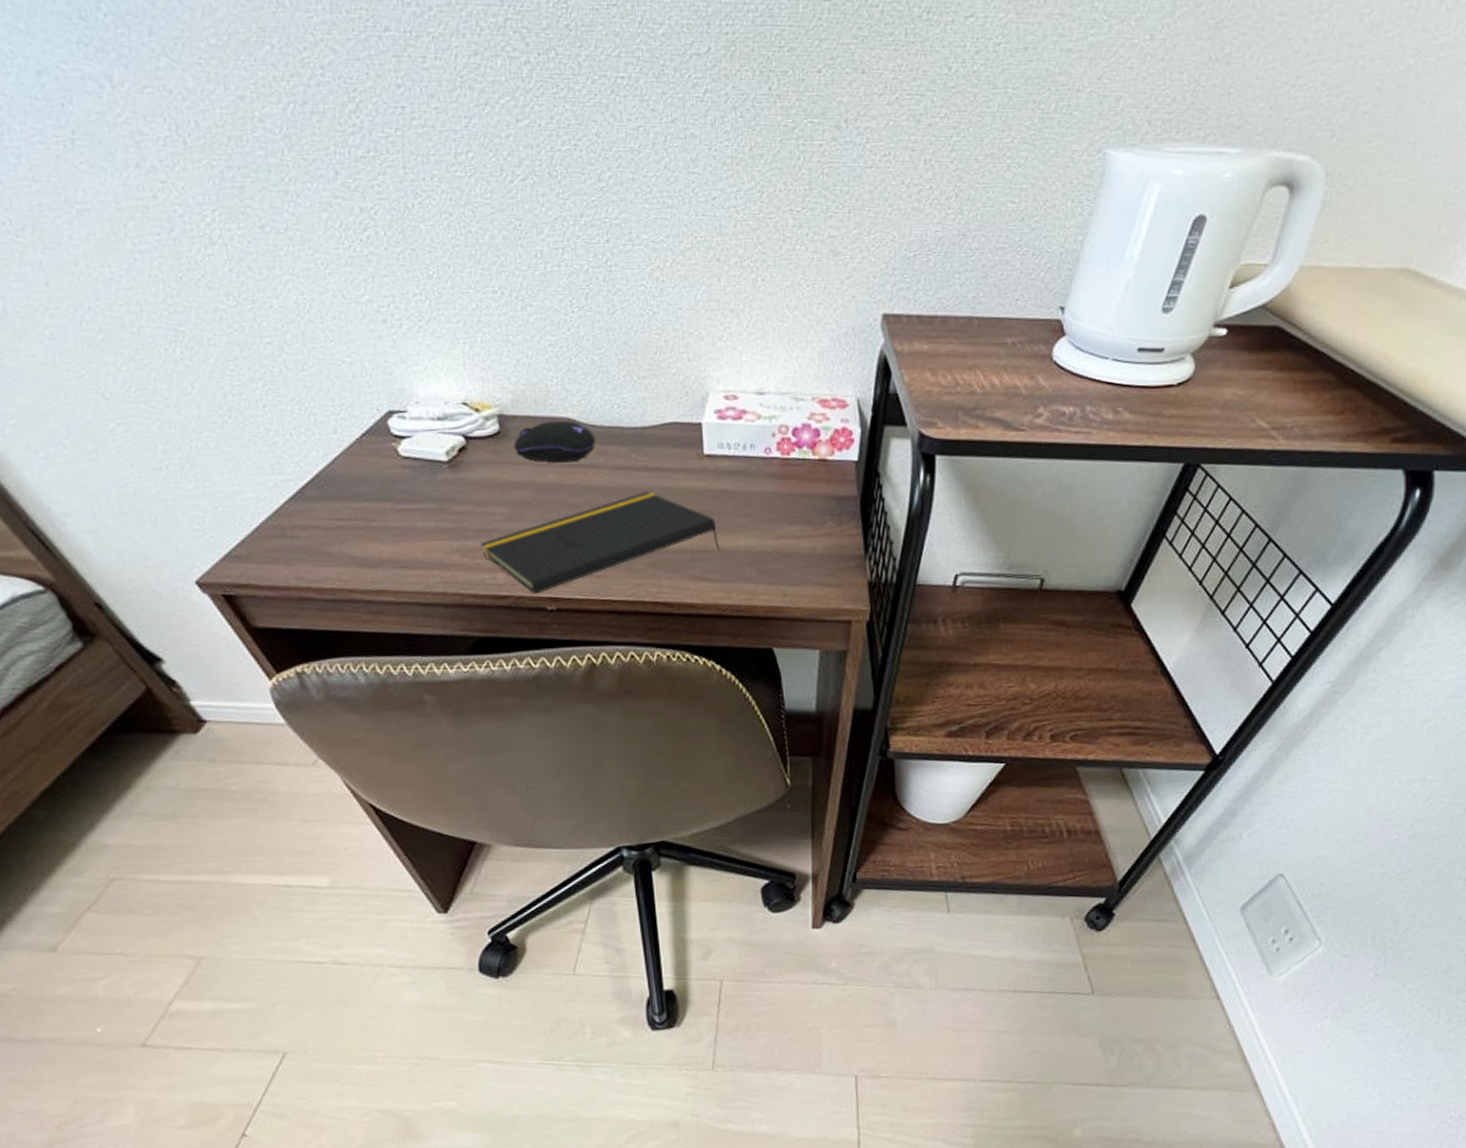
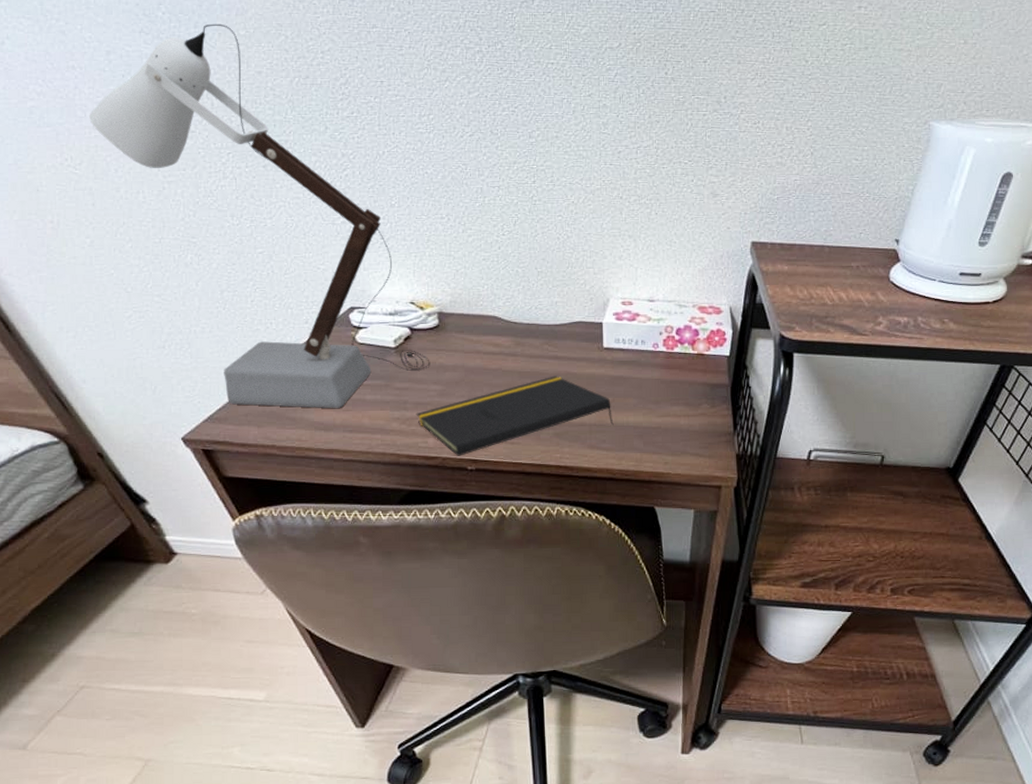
desk lamp: none [25,28,493,541] -> present [89,23,430,409]
computer mouse: present [513,421,596,463] -> none [449,318,515,351]

